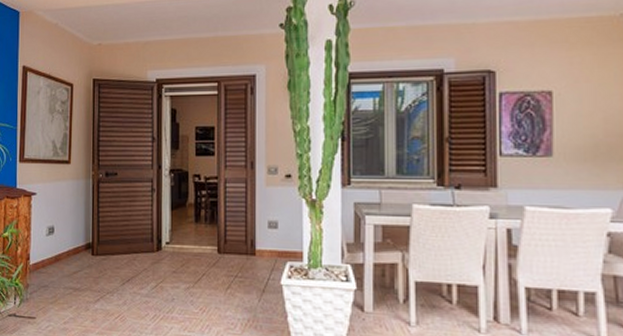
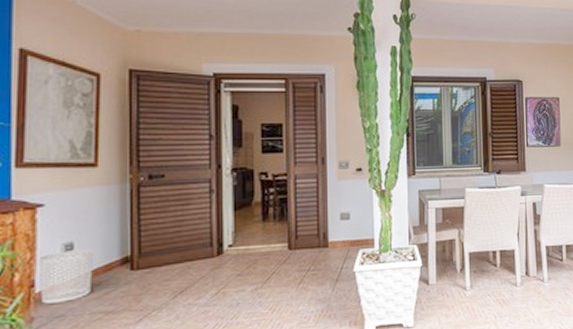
waste bin: none [32,233,67,276] -> present [39,249,93,304]

